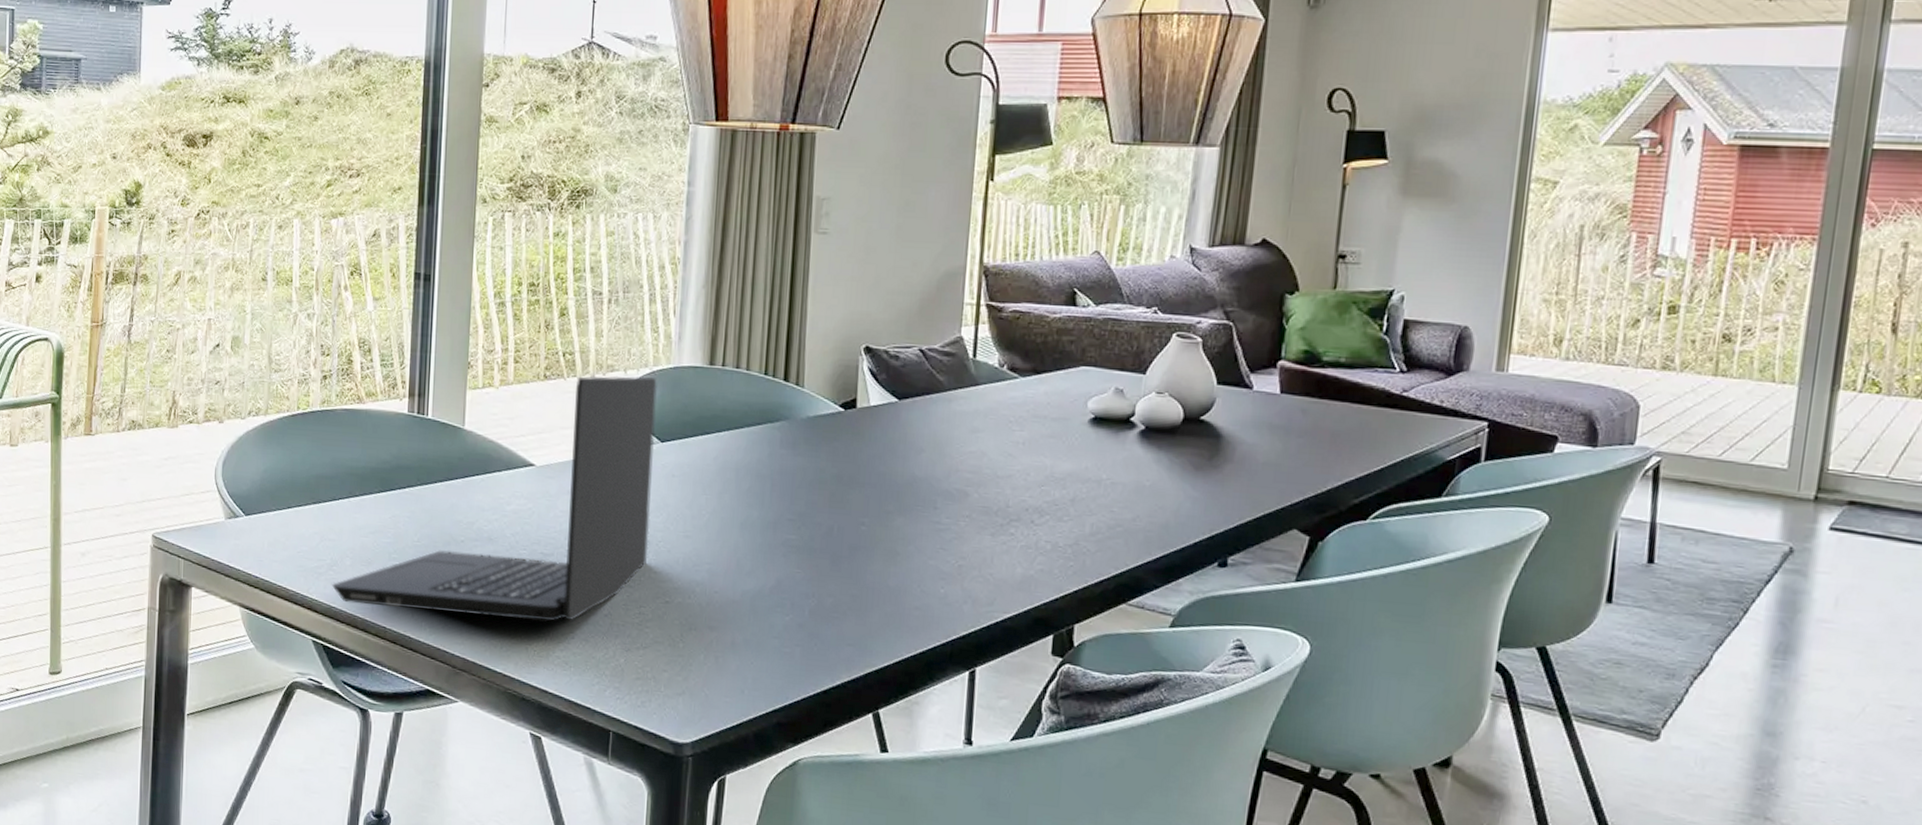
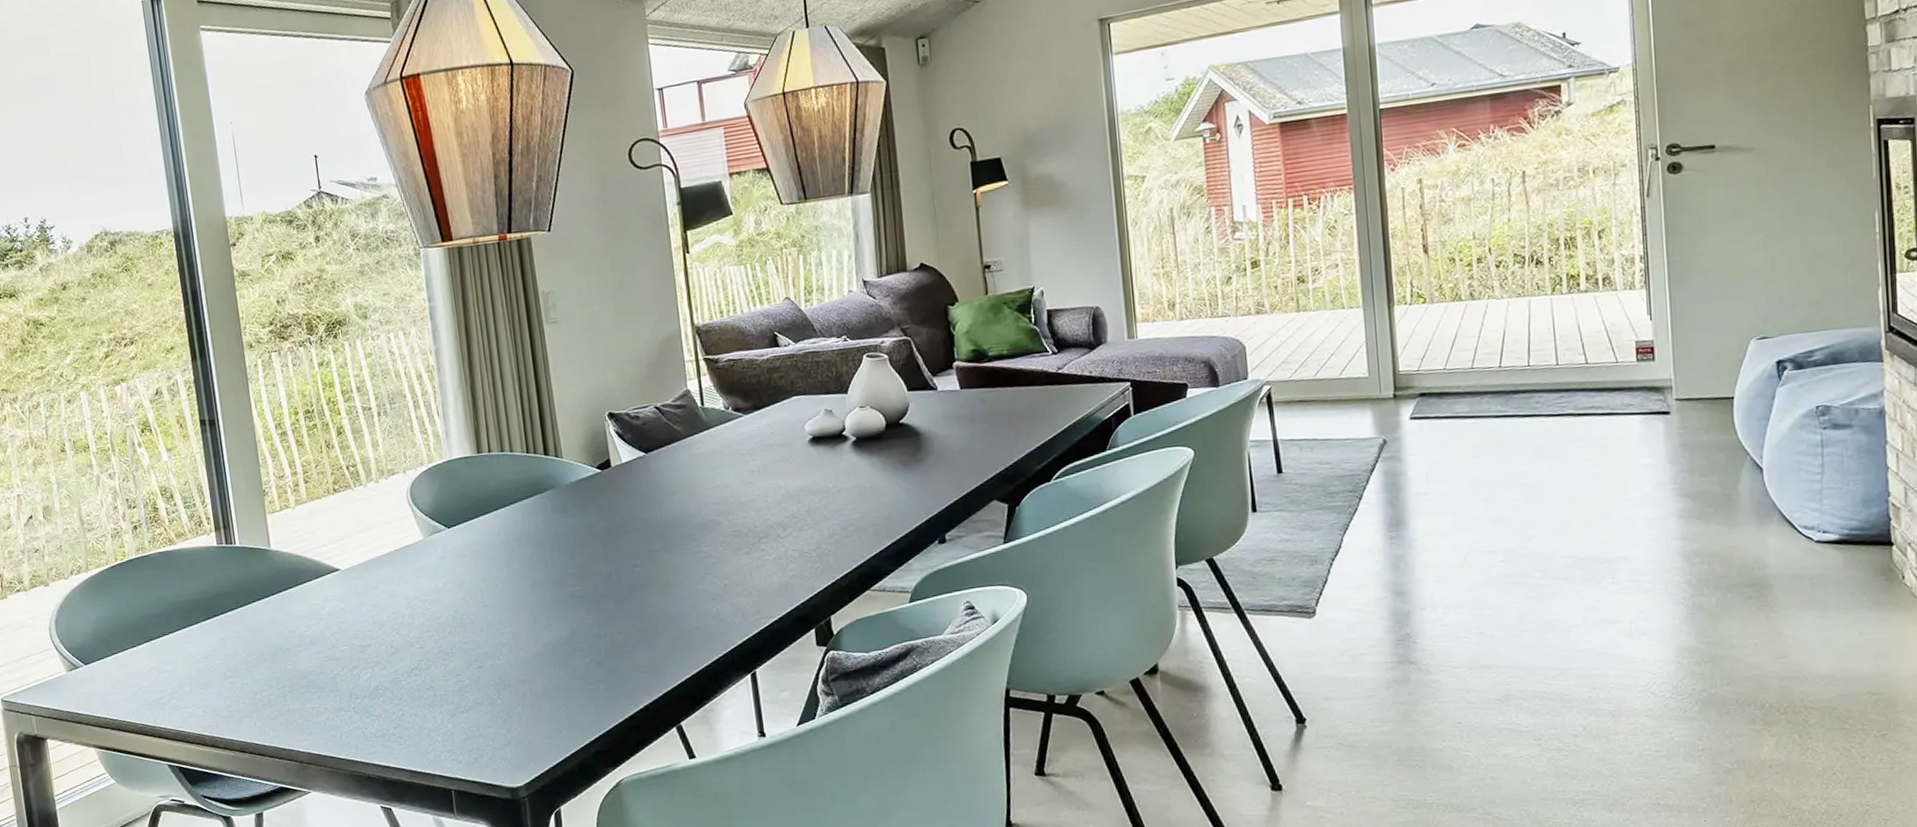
laptop: present [331,375,657,622] -> none [175,473,456,725]

